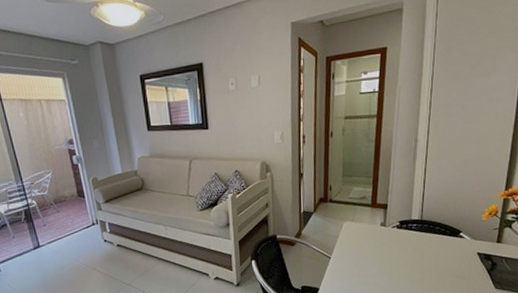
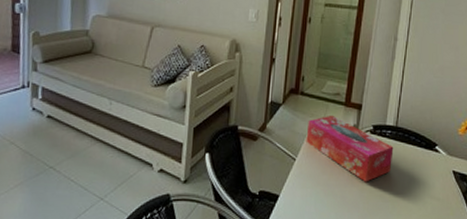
tissue box: none [338,216,420,270] -> present [306,115,394,182]

